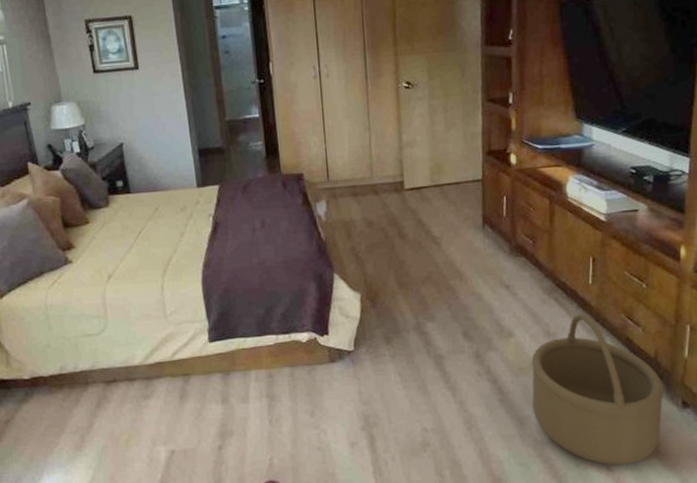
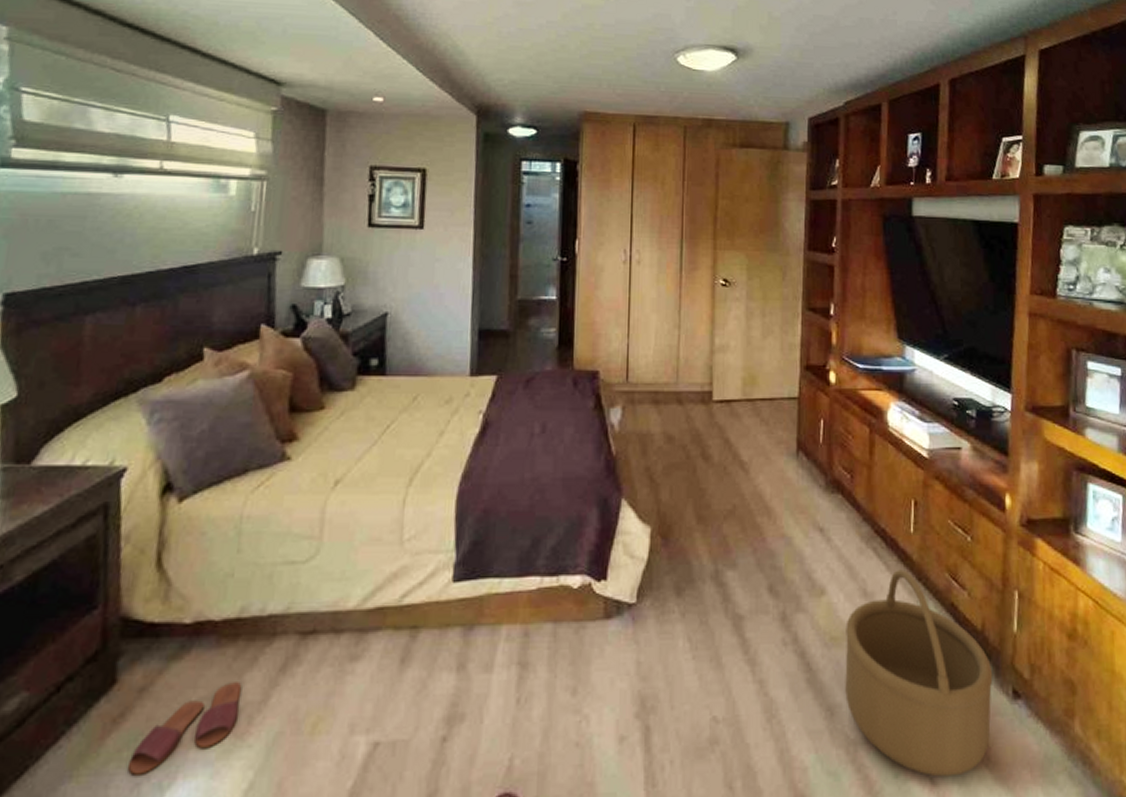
slippers: none [10,415,75,474] -> present [128,682,242,775]

